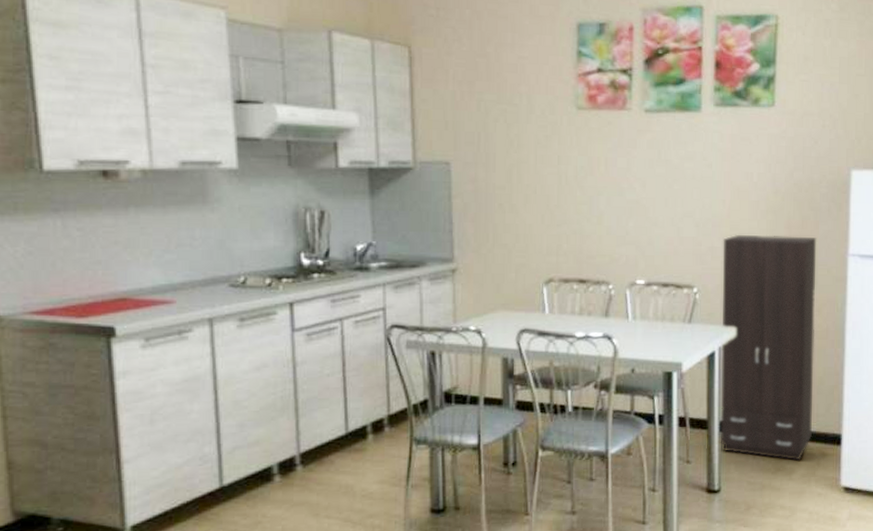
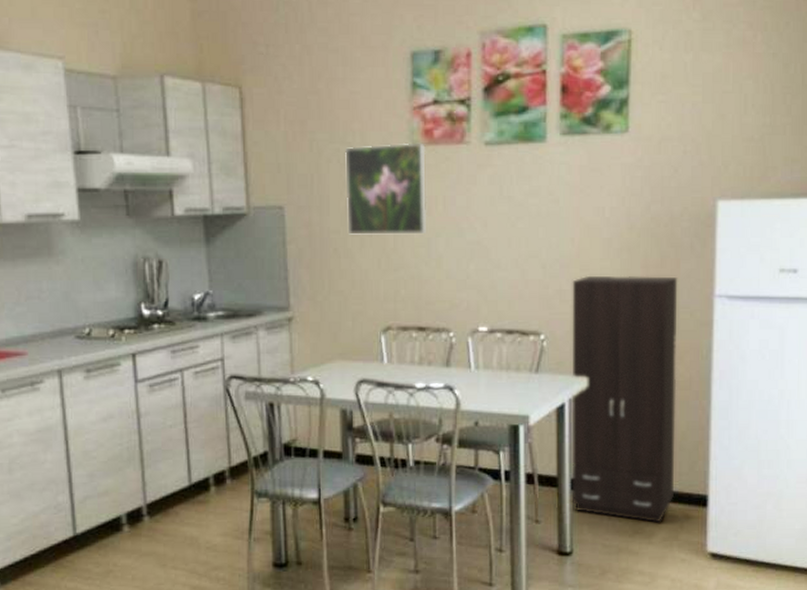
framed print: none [511,106,590,192] -> present [344,142,427,235]

